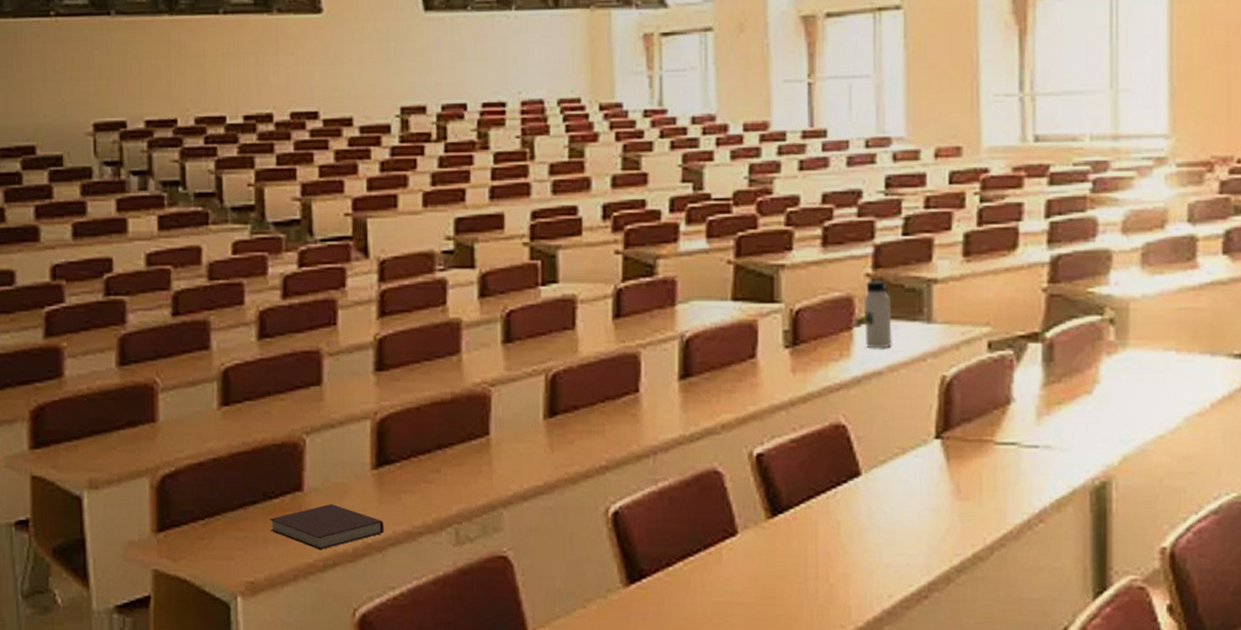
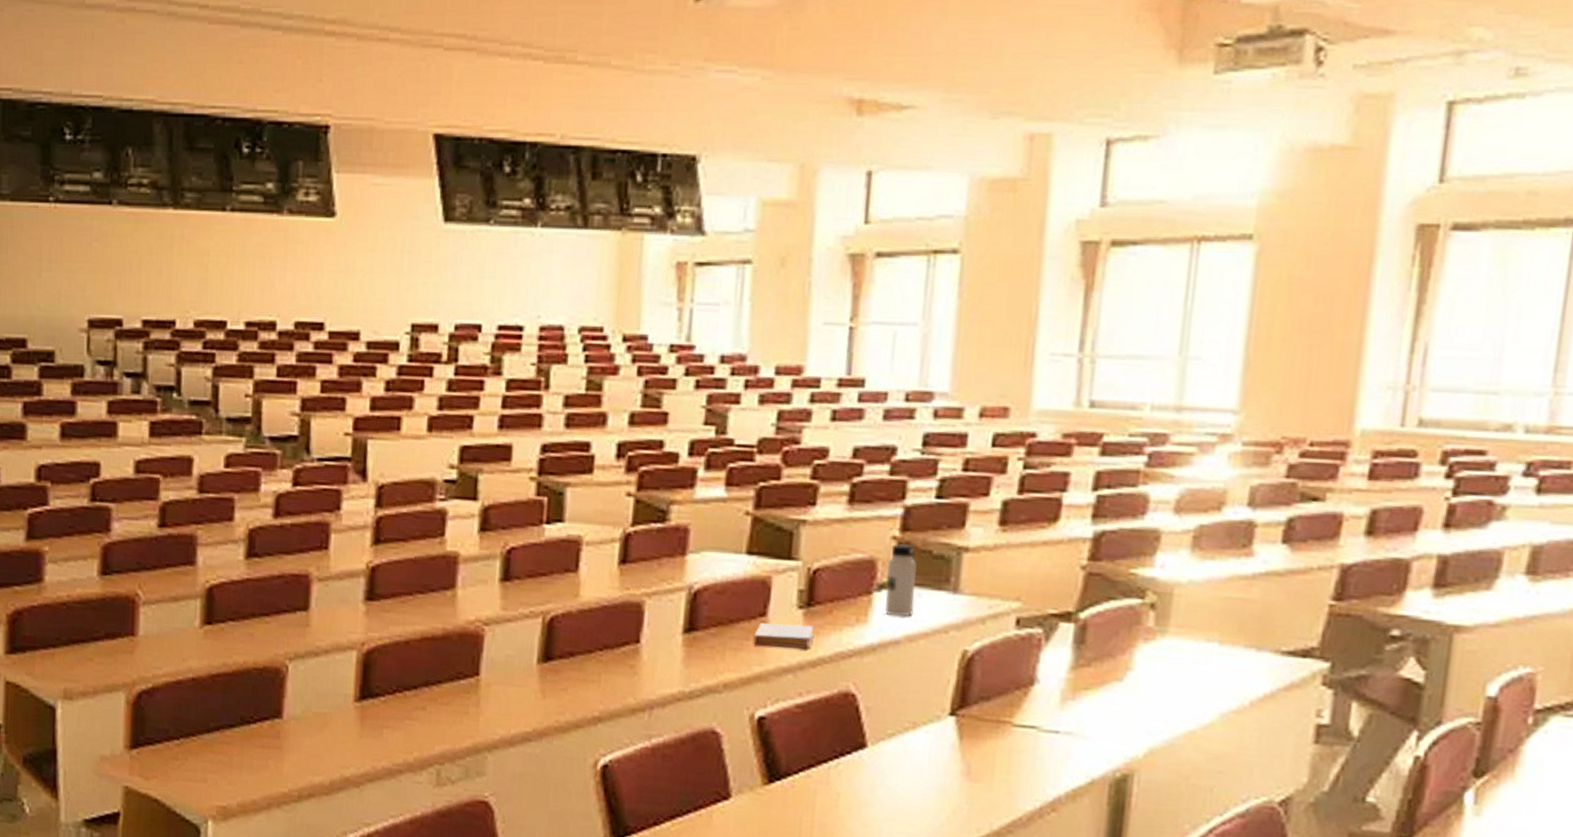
notebook: present [269,504,384,549] -> none [245,734,364,780]
book: none [746,363,802,387] -> present [753,622,814,649]

